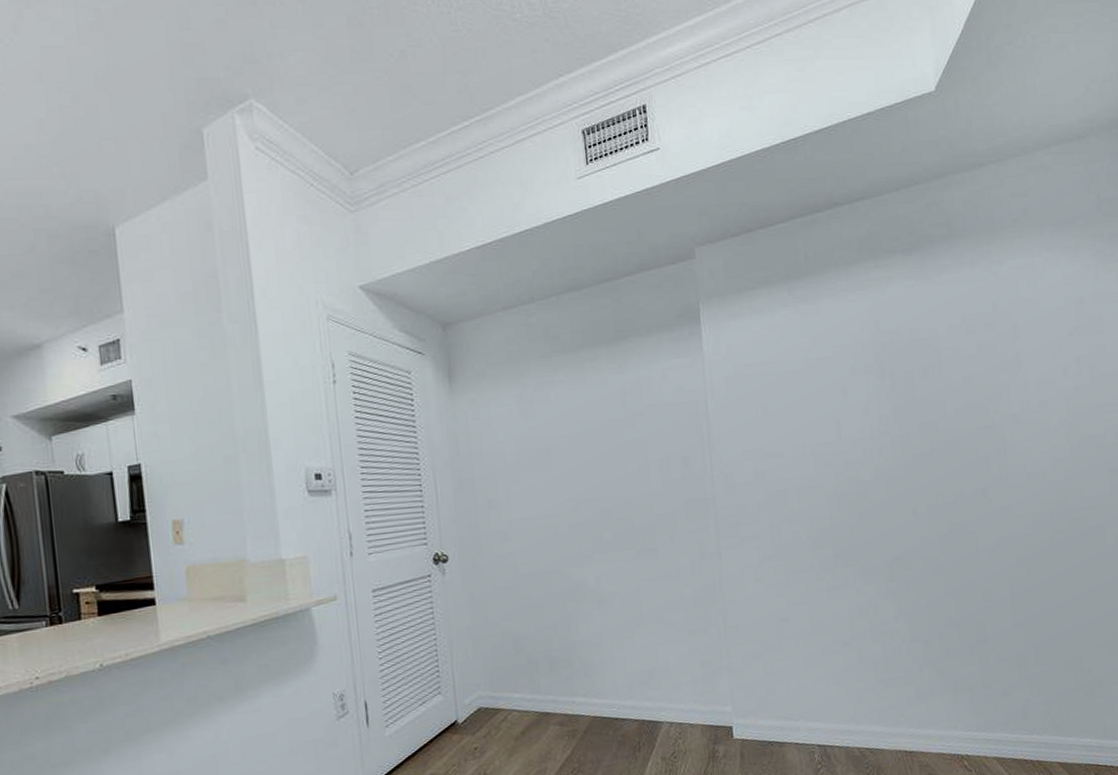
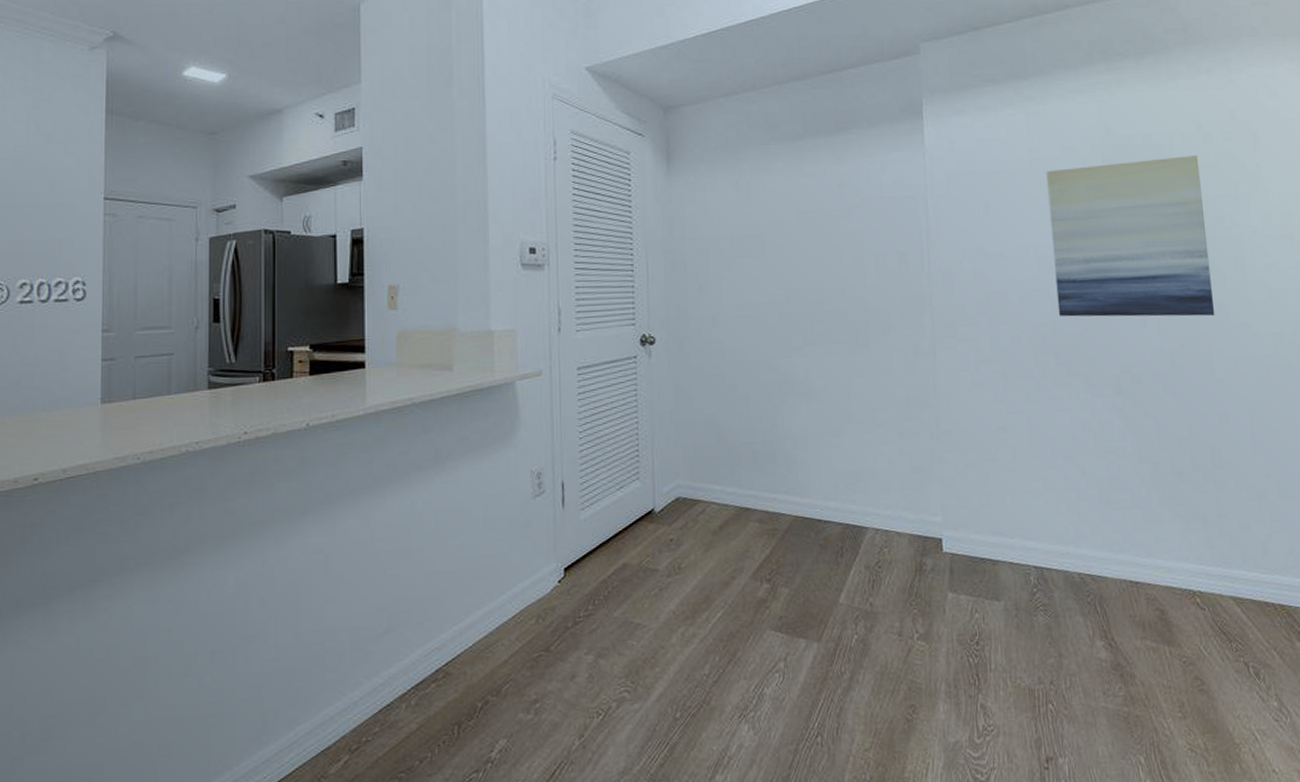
wall art: none [820,347,979,511] -> present [1046,154,1215,317]

